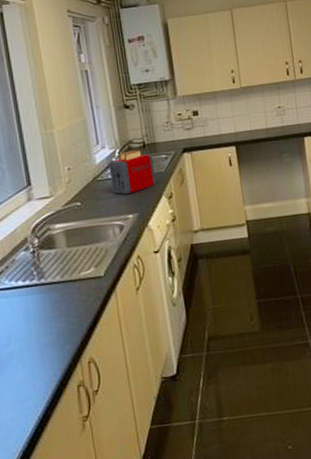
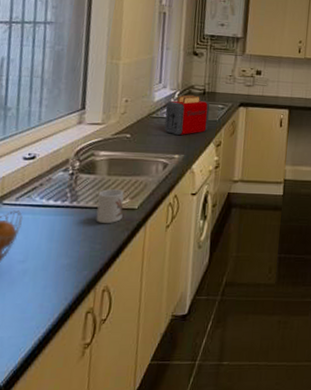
mug: none [62,259,91,296] -> present [96,189,124,223]

